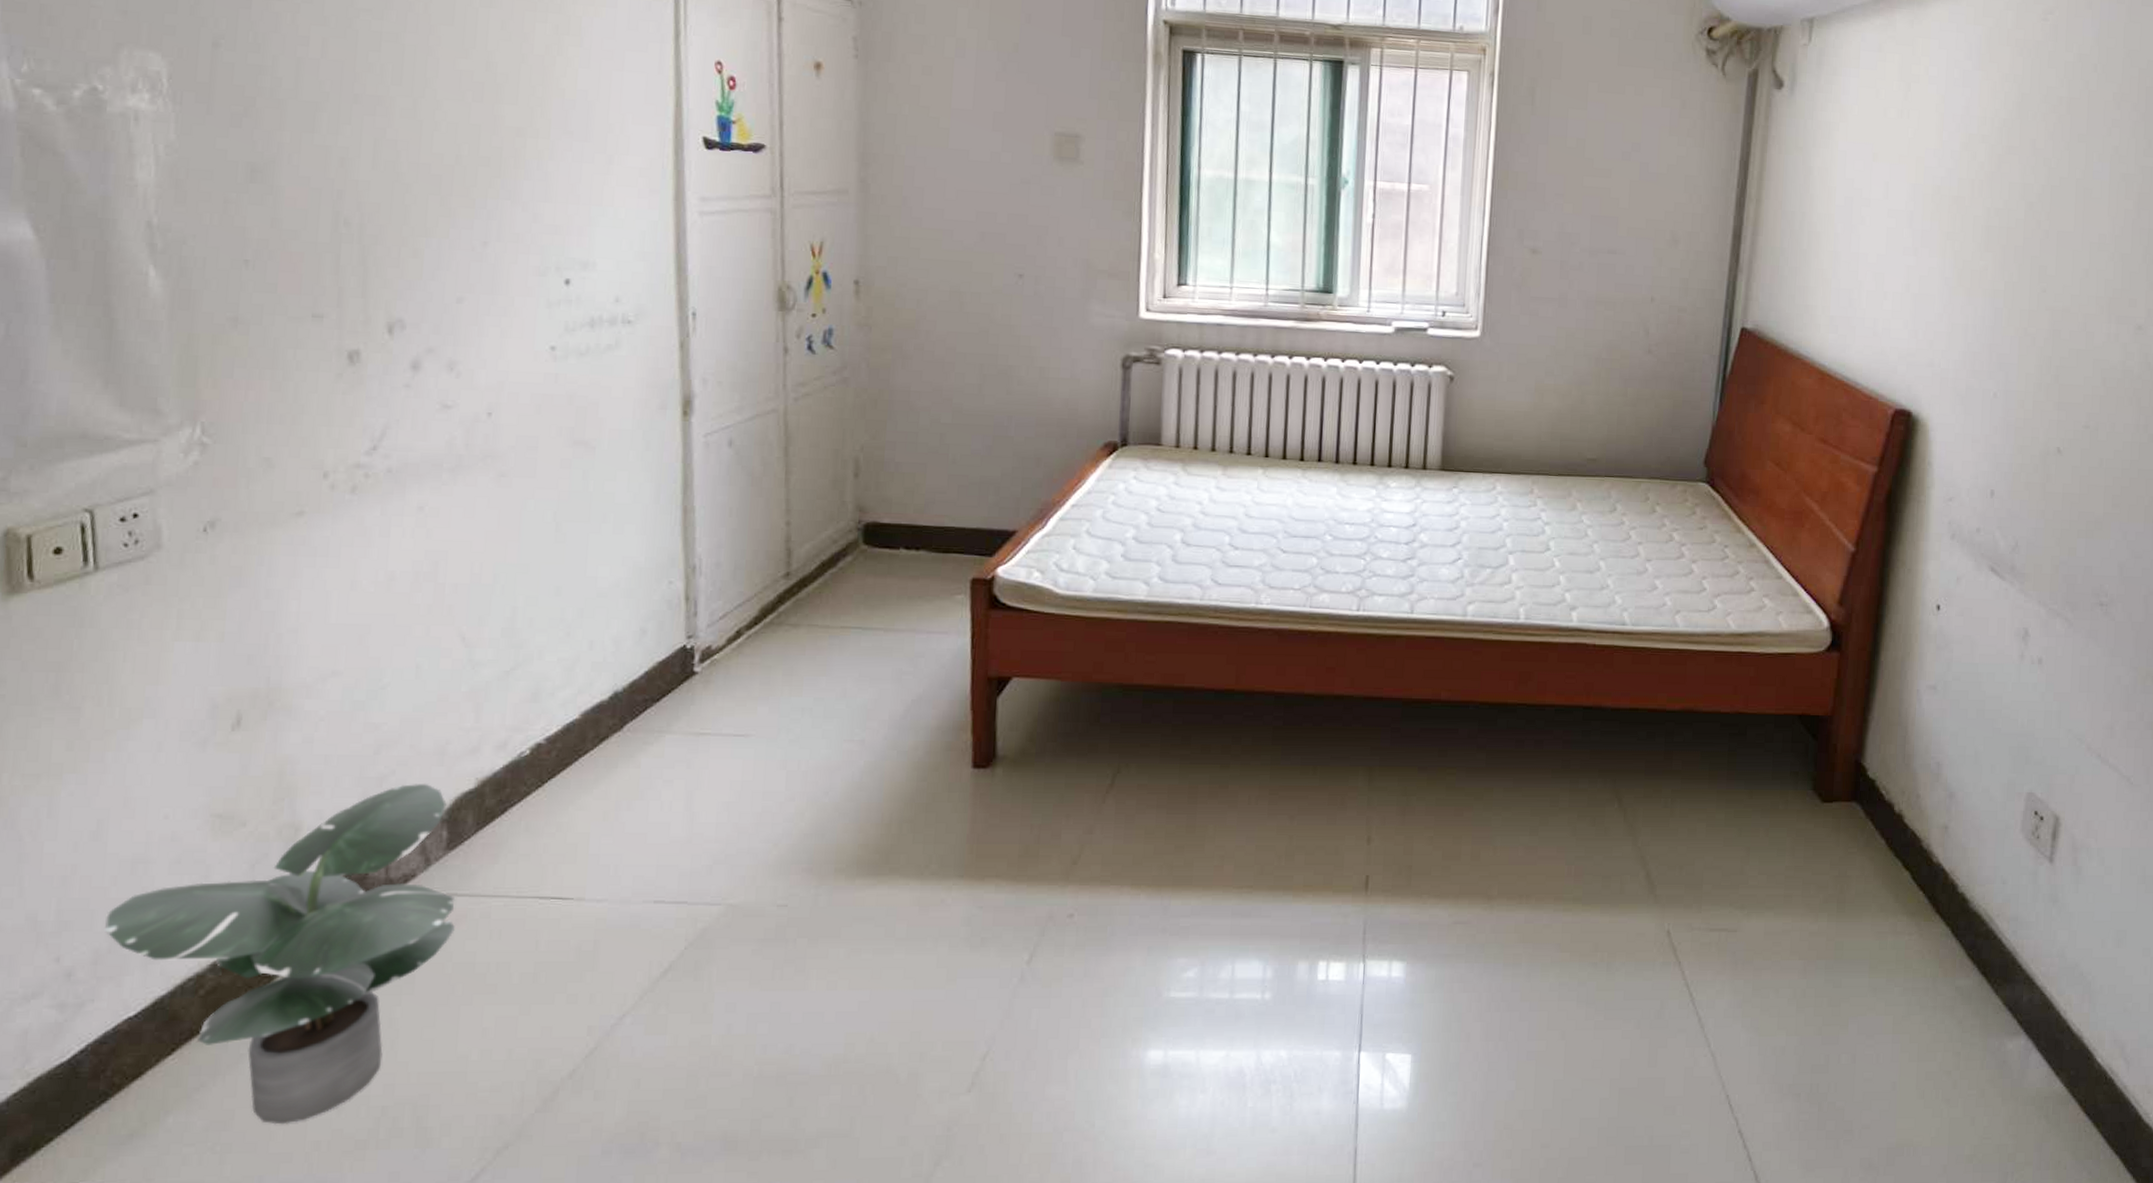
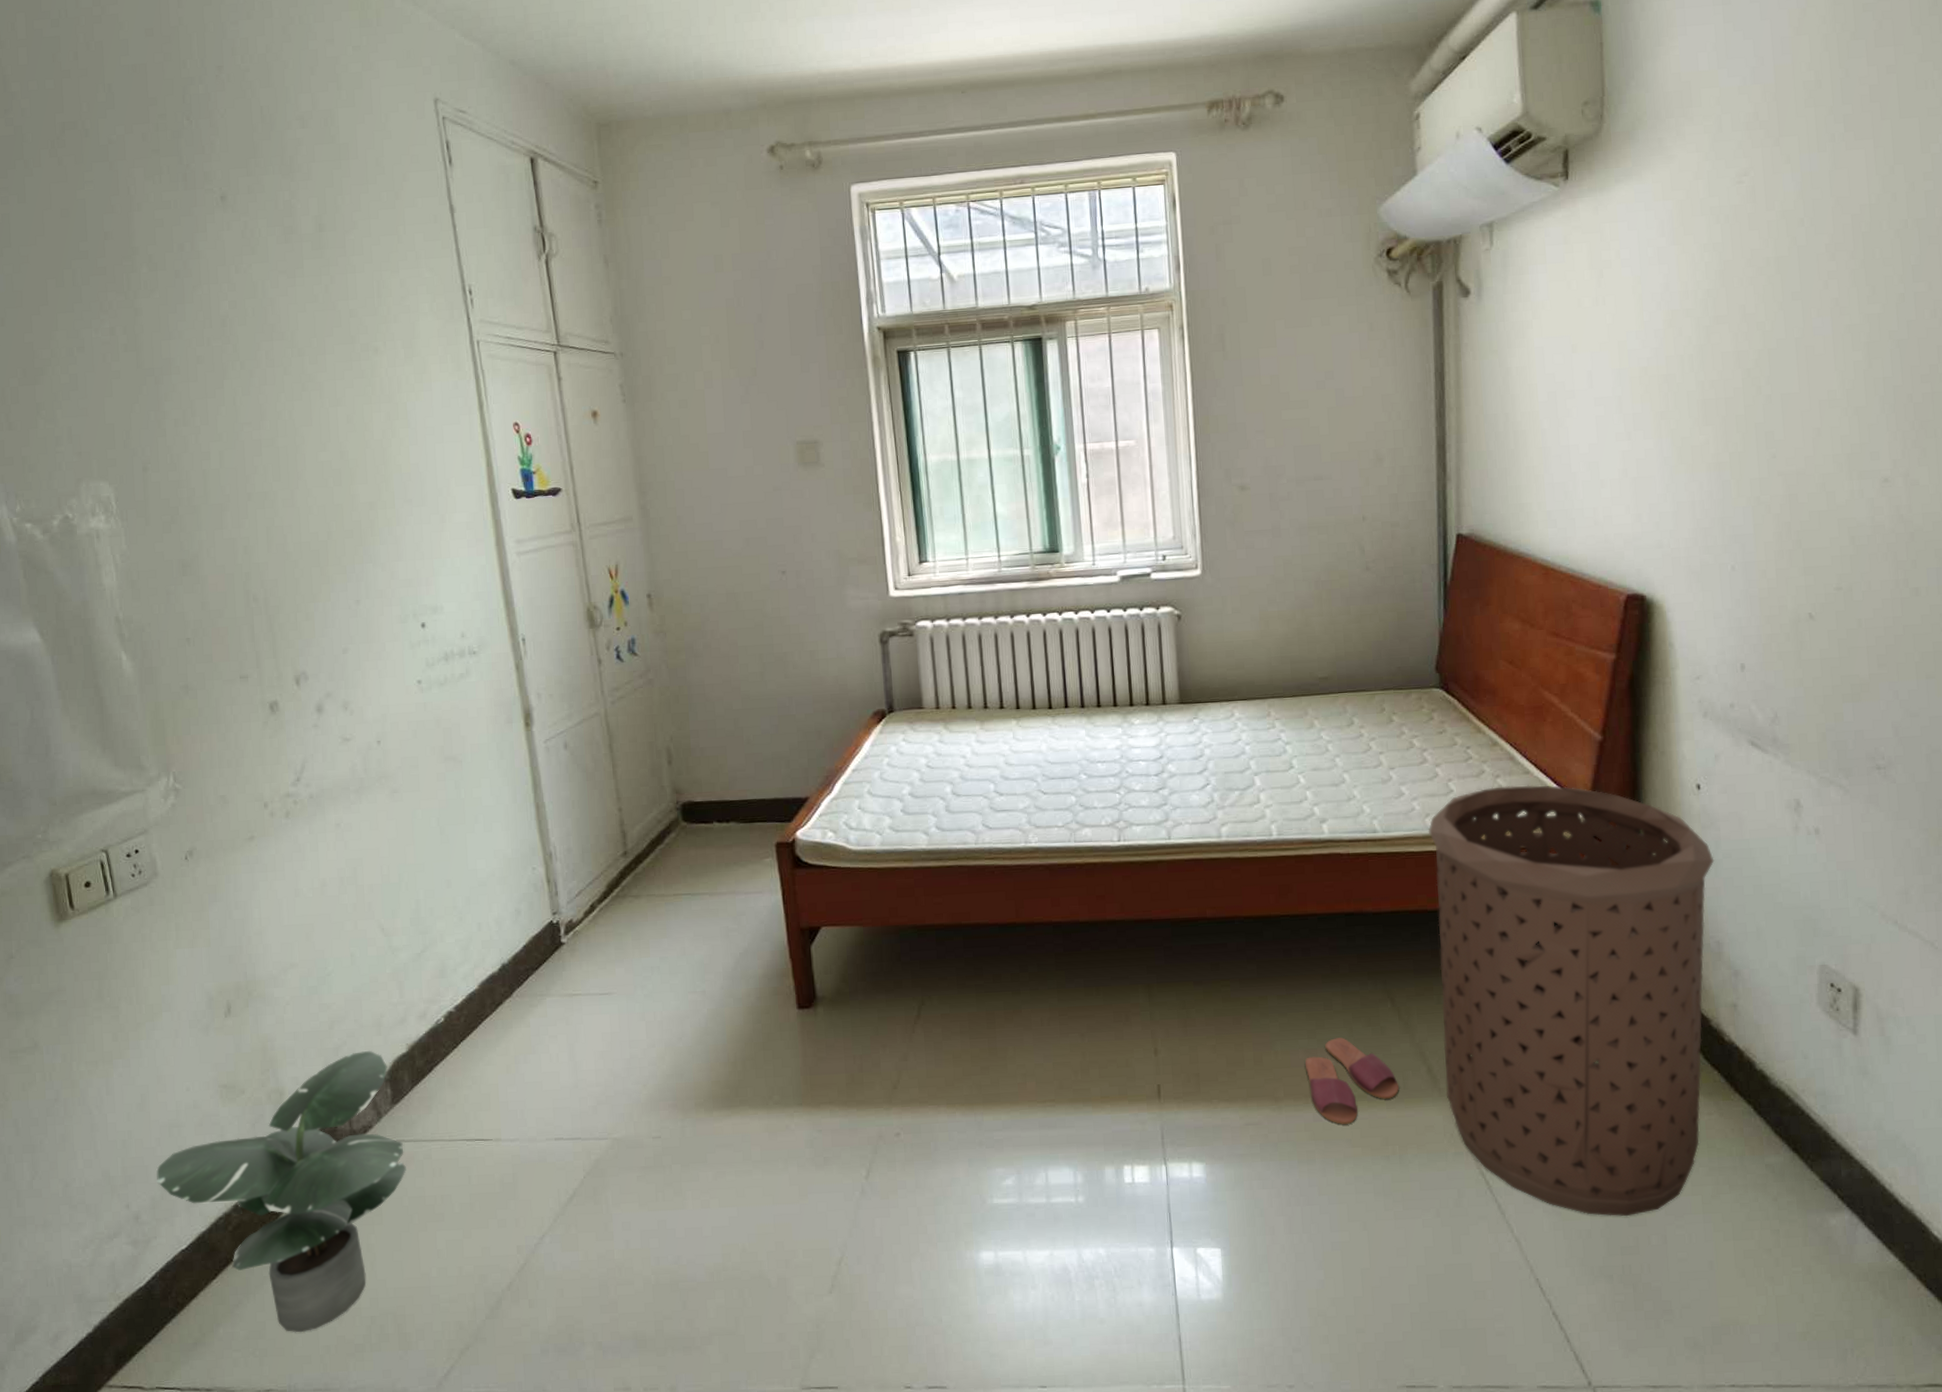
slippers: none [1523,836,1615,927] -> present [1305,1038,1399,1124]
laundry basket: none [1661,589,1945,1034] -> present [1427,785,1715,1216]

